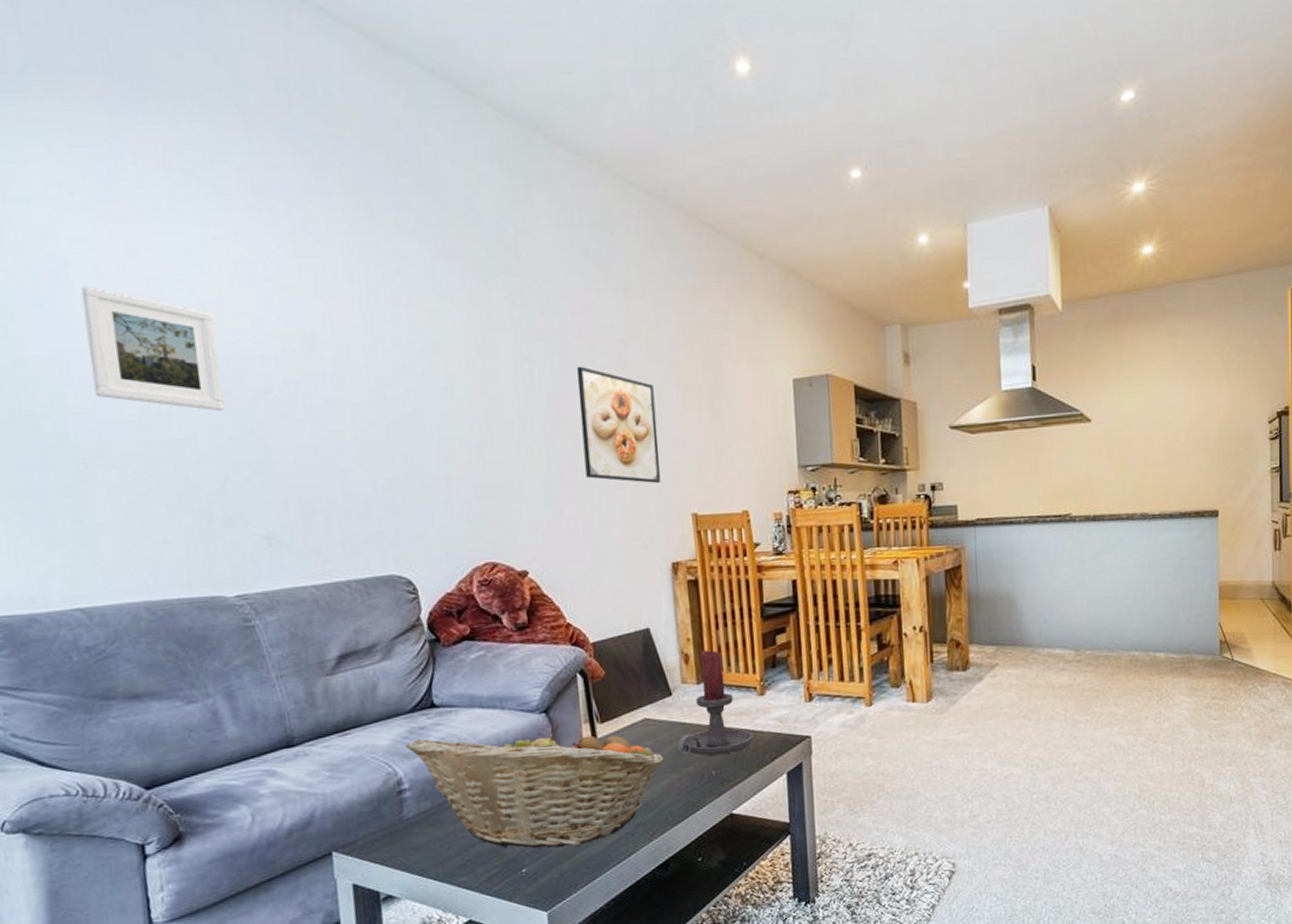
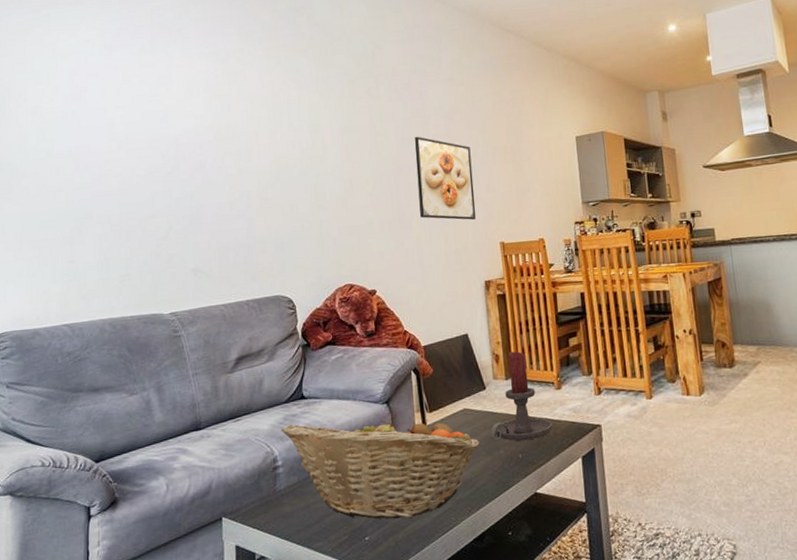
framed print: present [81,285,224,412] -> none [92,103,174,182]

